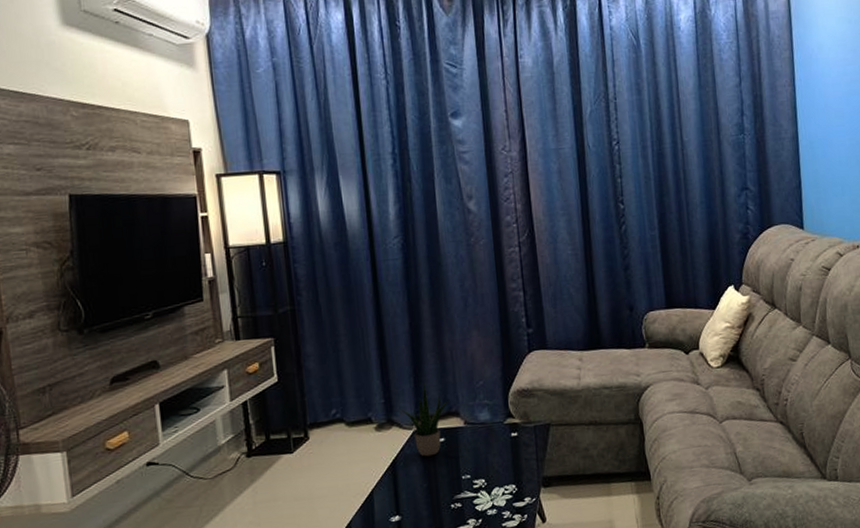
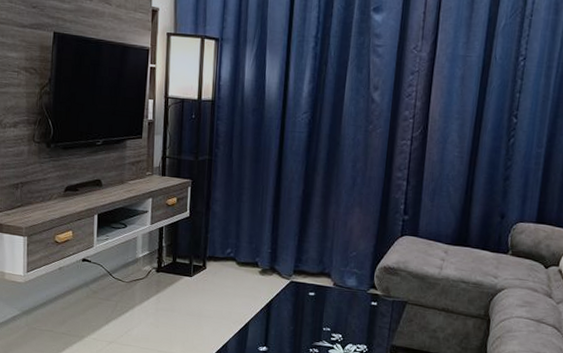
potted plant: present [401,382,450,457] -> none [283,242,325,305]

